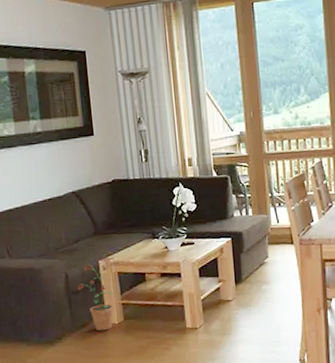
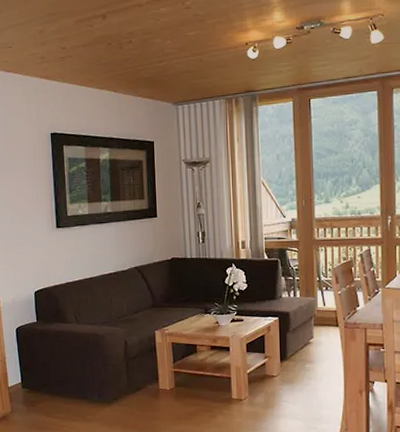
potted plant: present [77,263,115,331] -> none [135,333,168,395]

